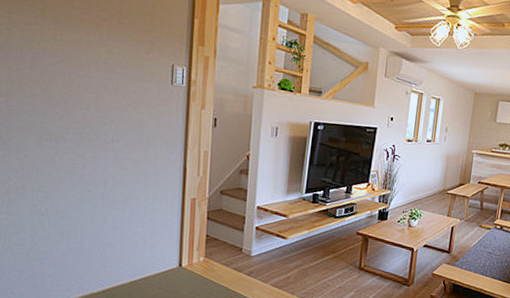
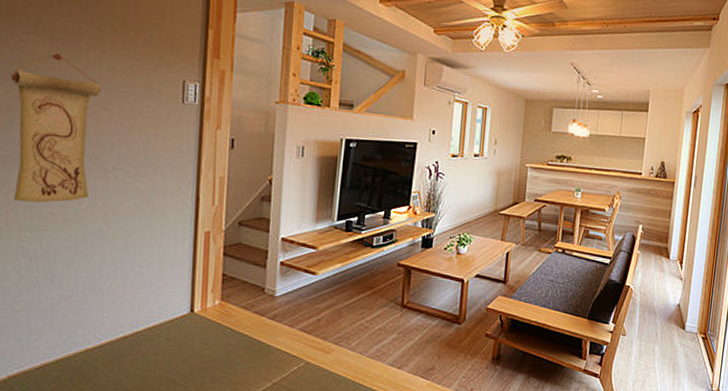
wall scroll: none [22,36,100,168] -> present [11,53,101,203]

